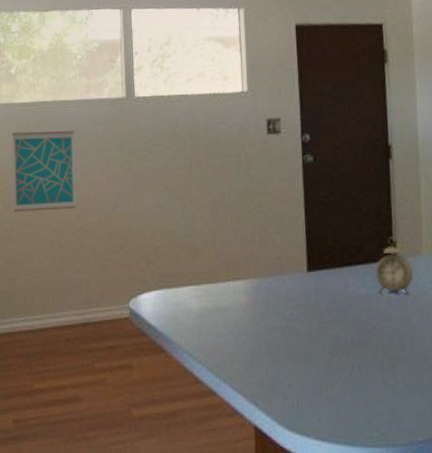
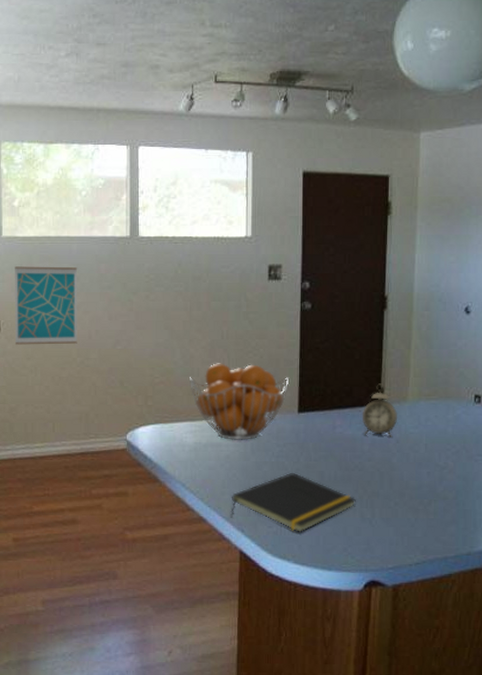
fruit basket: none [192,222,296,304] -> present [190,363,290,440]
notepad: none [241,338,376,404] -> present [231,473,356,532]

